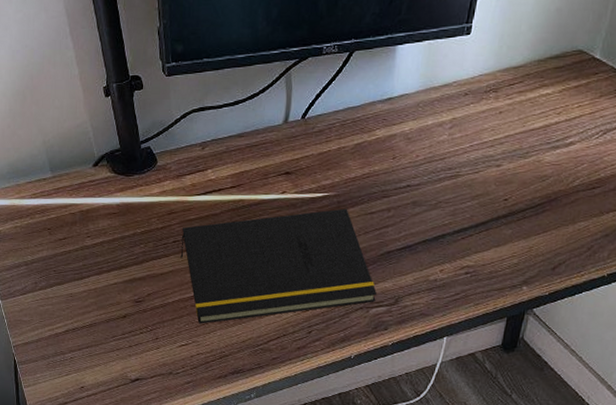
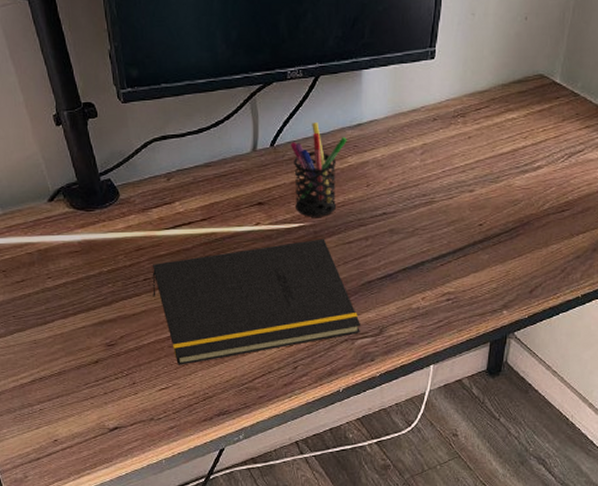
pen holder: none [320,96,377,188] -> present [290,122,347,217]

